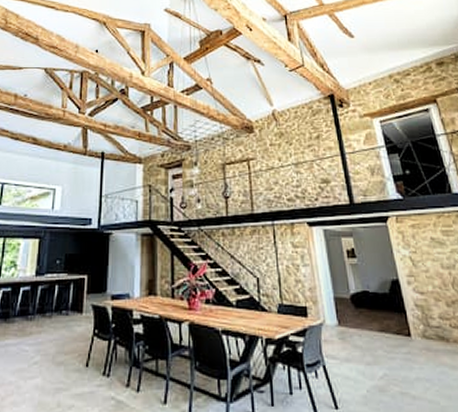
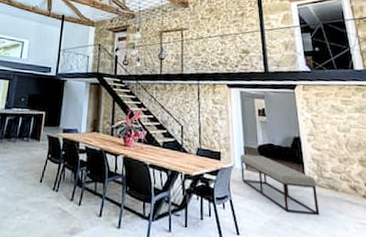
bench: none [330,306,431,374] -> present [240,154,320,215]

